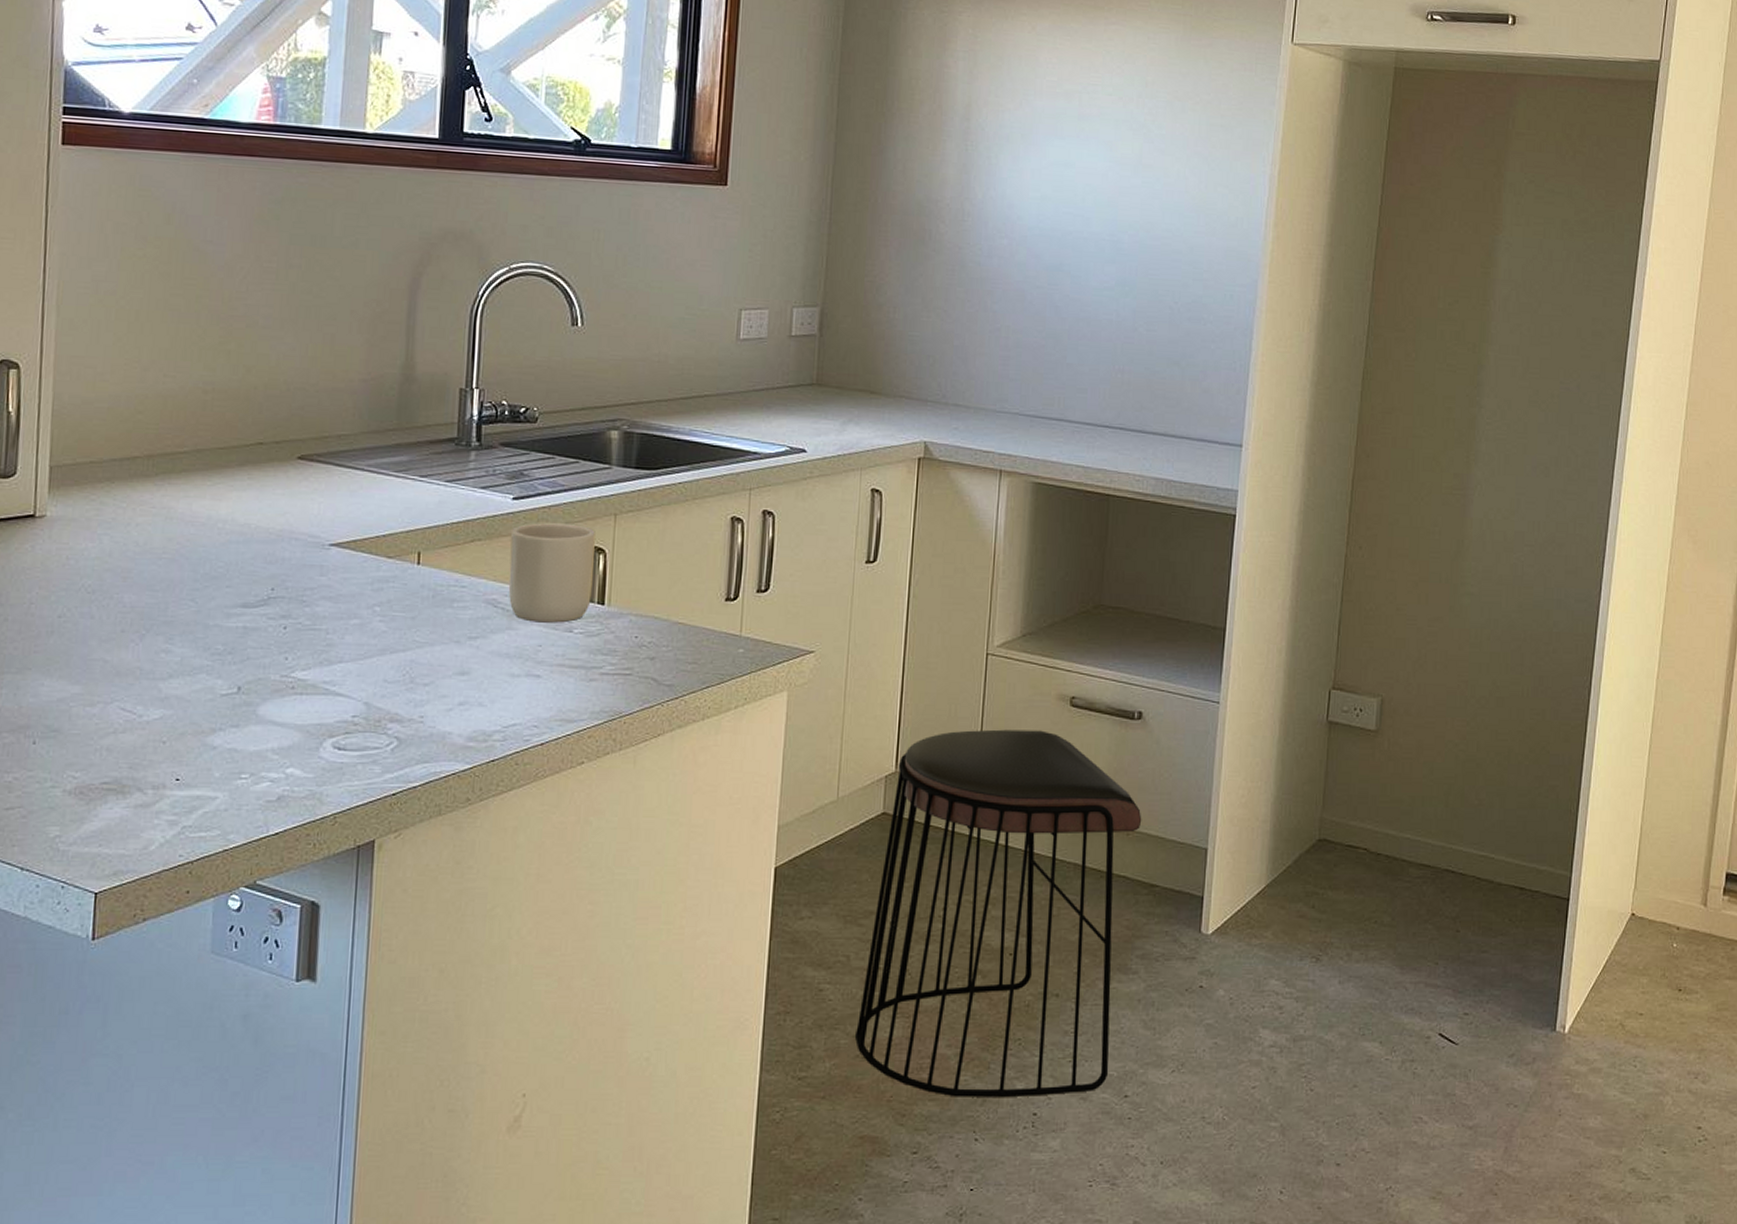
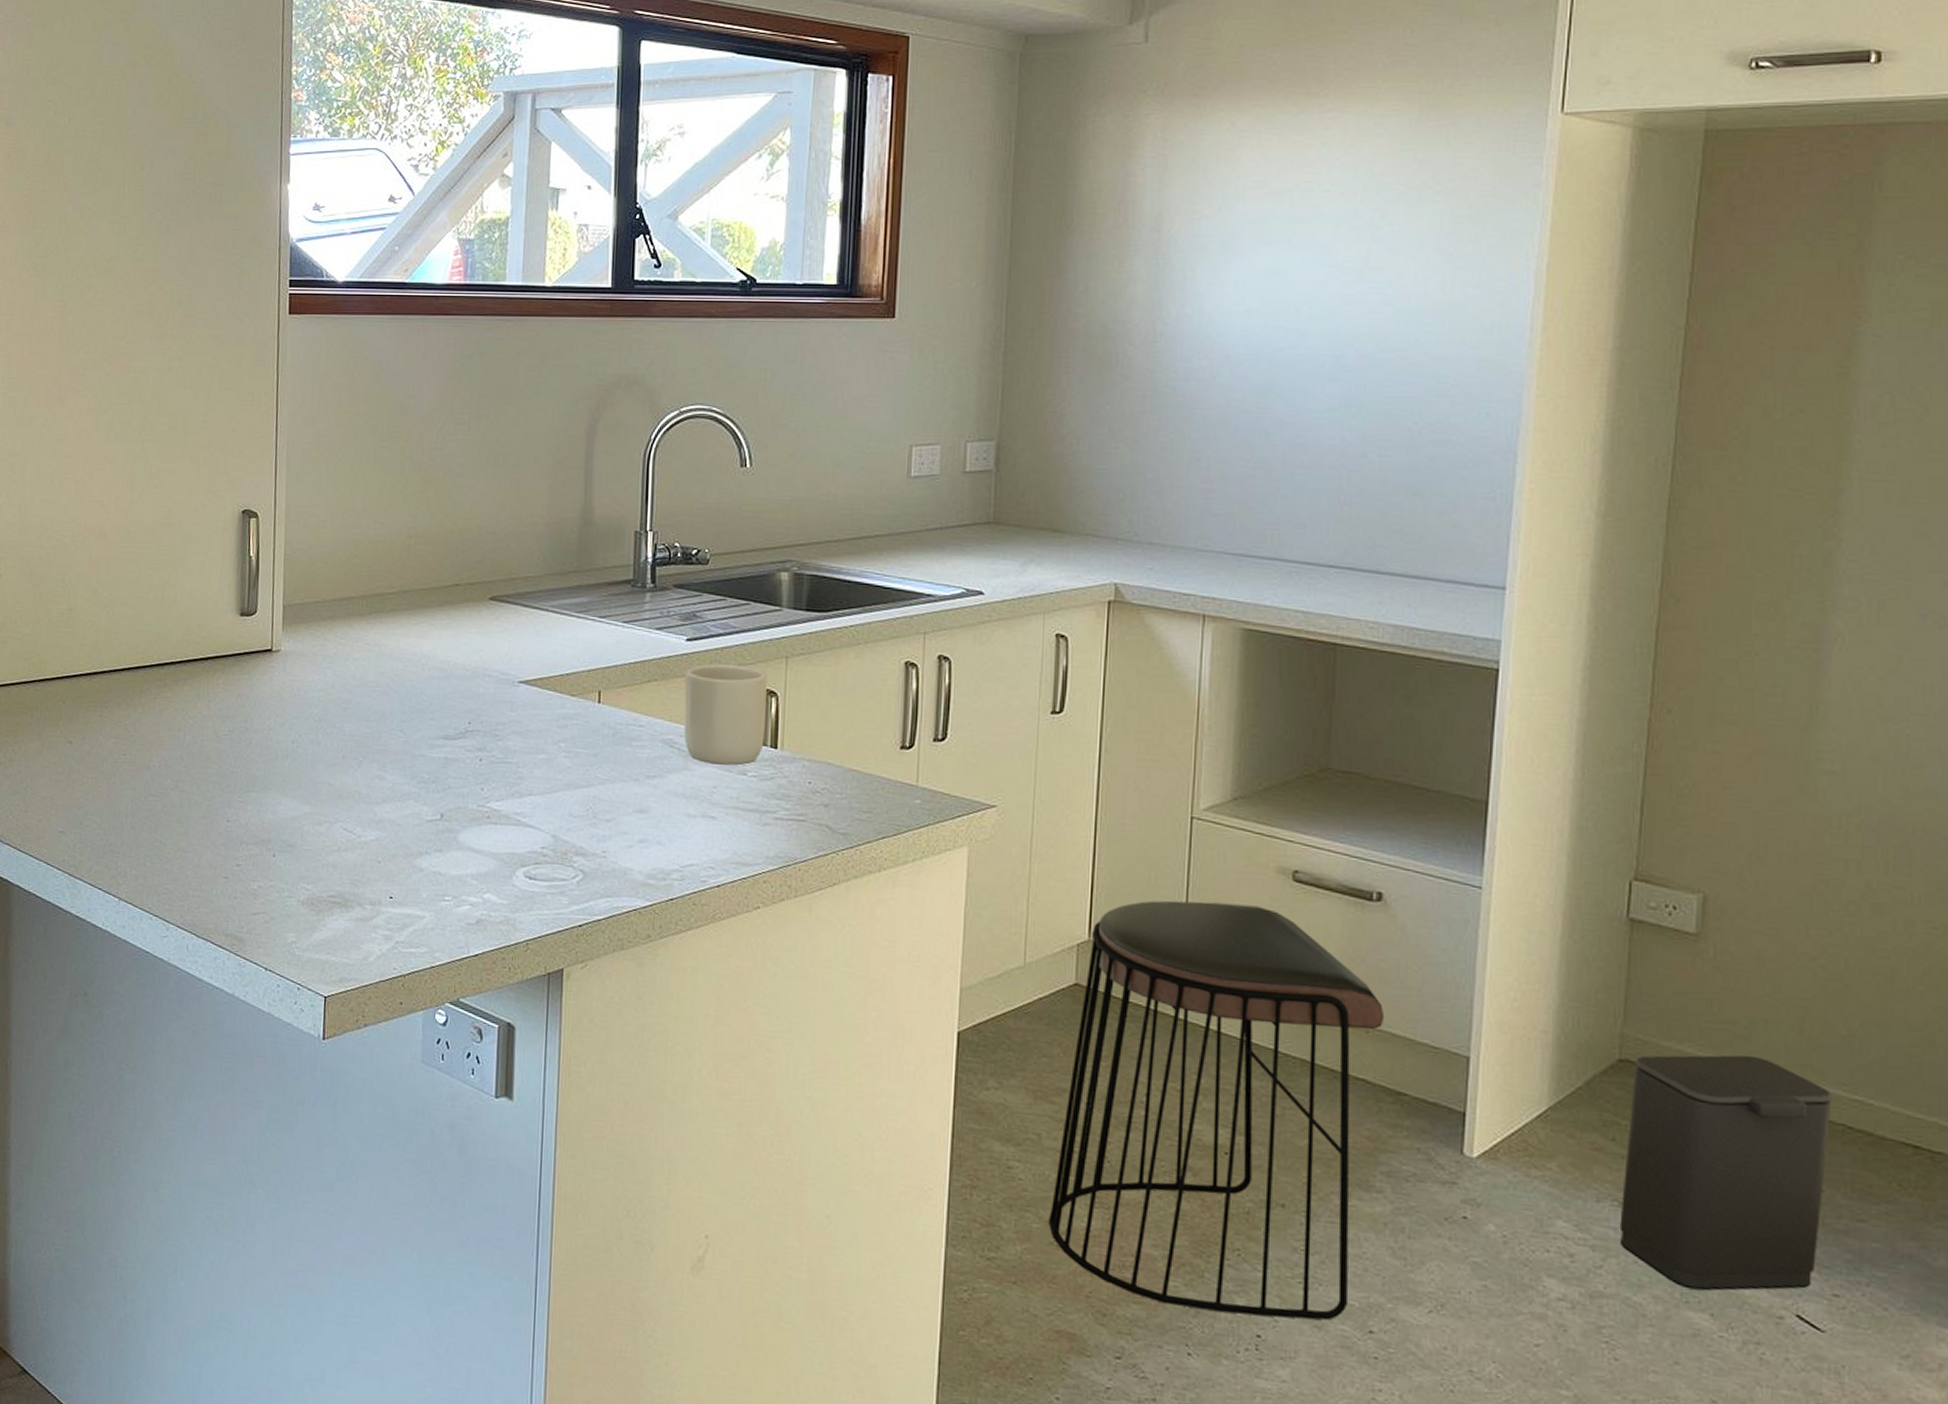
pedal bin: none [1316,827,1467,1024] -> present [1619,1054,1832,1292]

